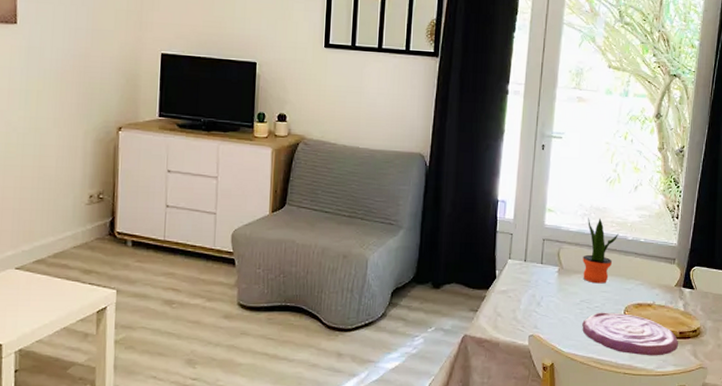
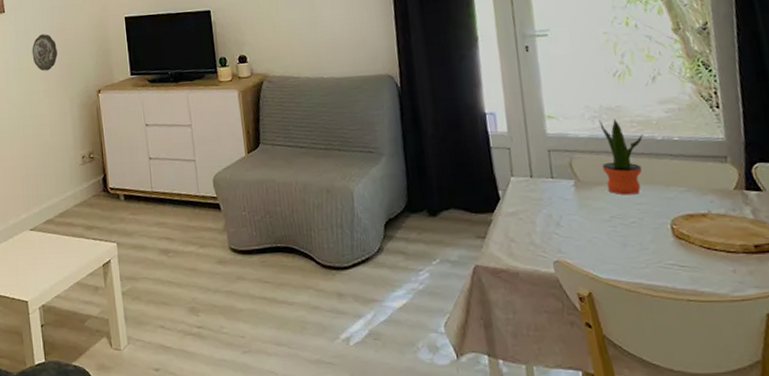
decorative plate: none [45,56,77,98] -> present [32,34,58,71]
plate: present [582,312,679,356] -> none [618,227,757,278]

